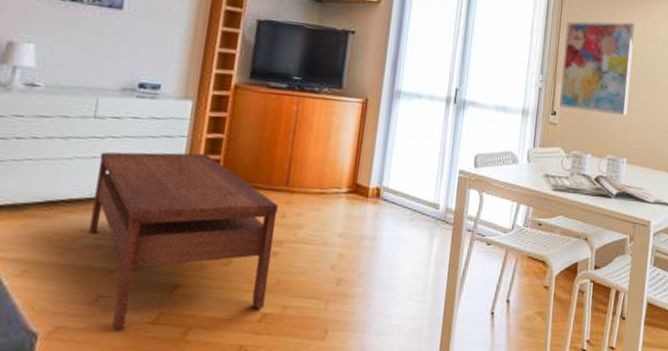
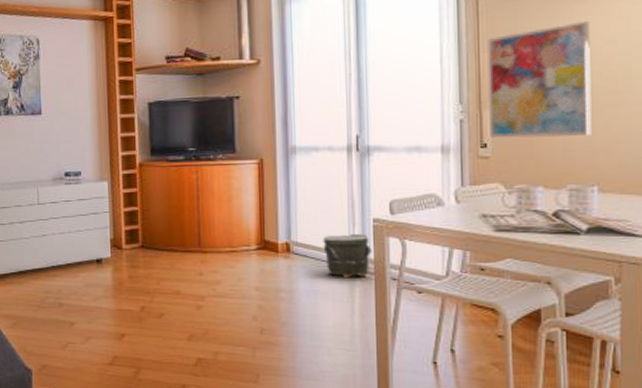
coffee table: present [89,152,278,330] -> none [48,225,198,369]
bag: none [411,183,454,227] -> present [323,233,372,277]

